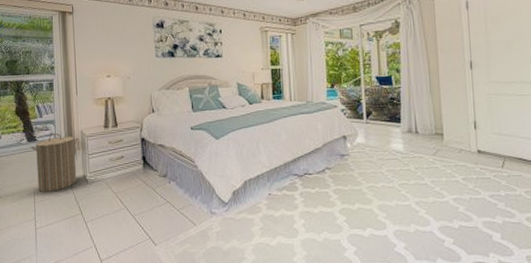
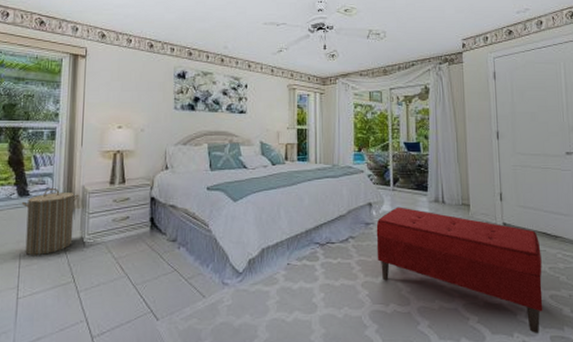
bench: none [351,138,519,254] -> present [376,207,543,334]

